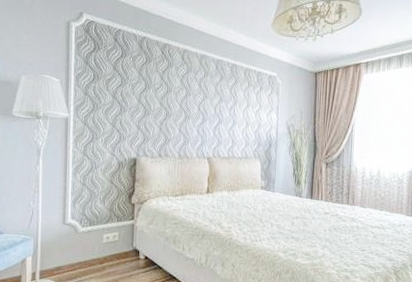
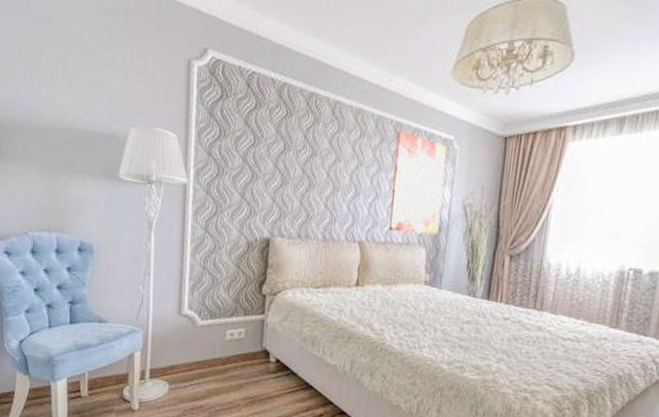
wall art: none [230,70,271,150] -> present [388,130,447,235]

